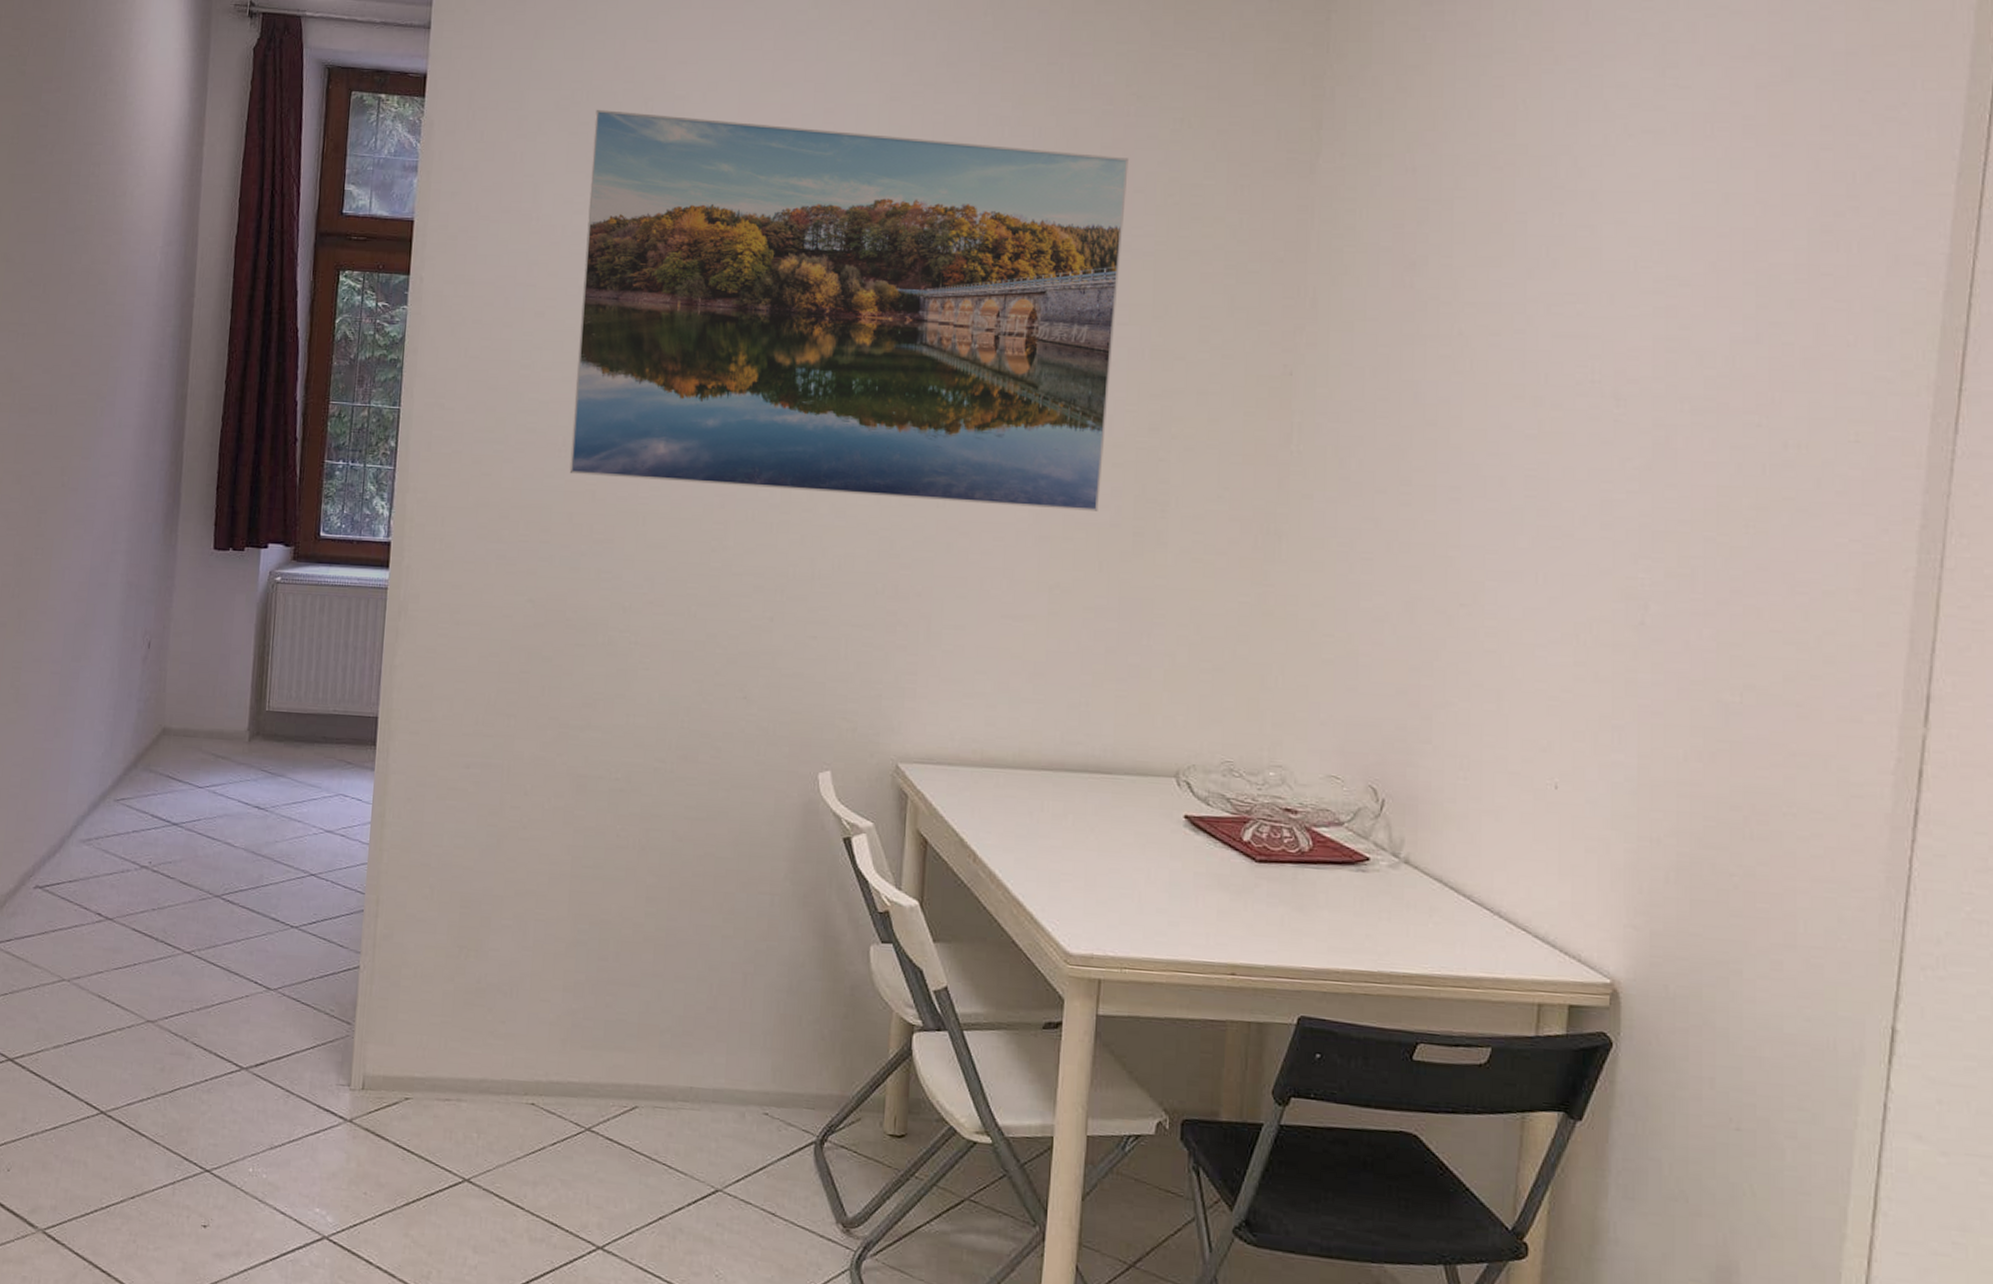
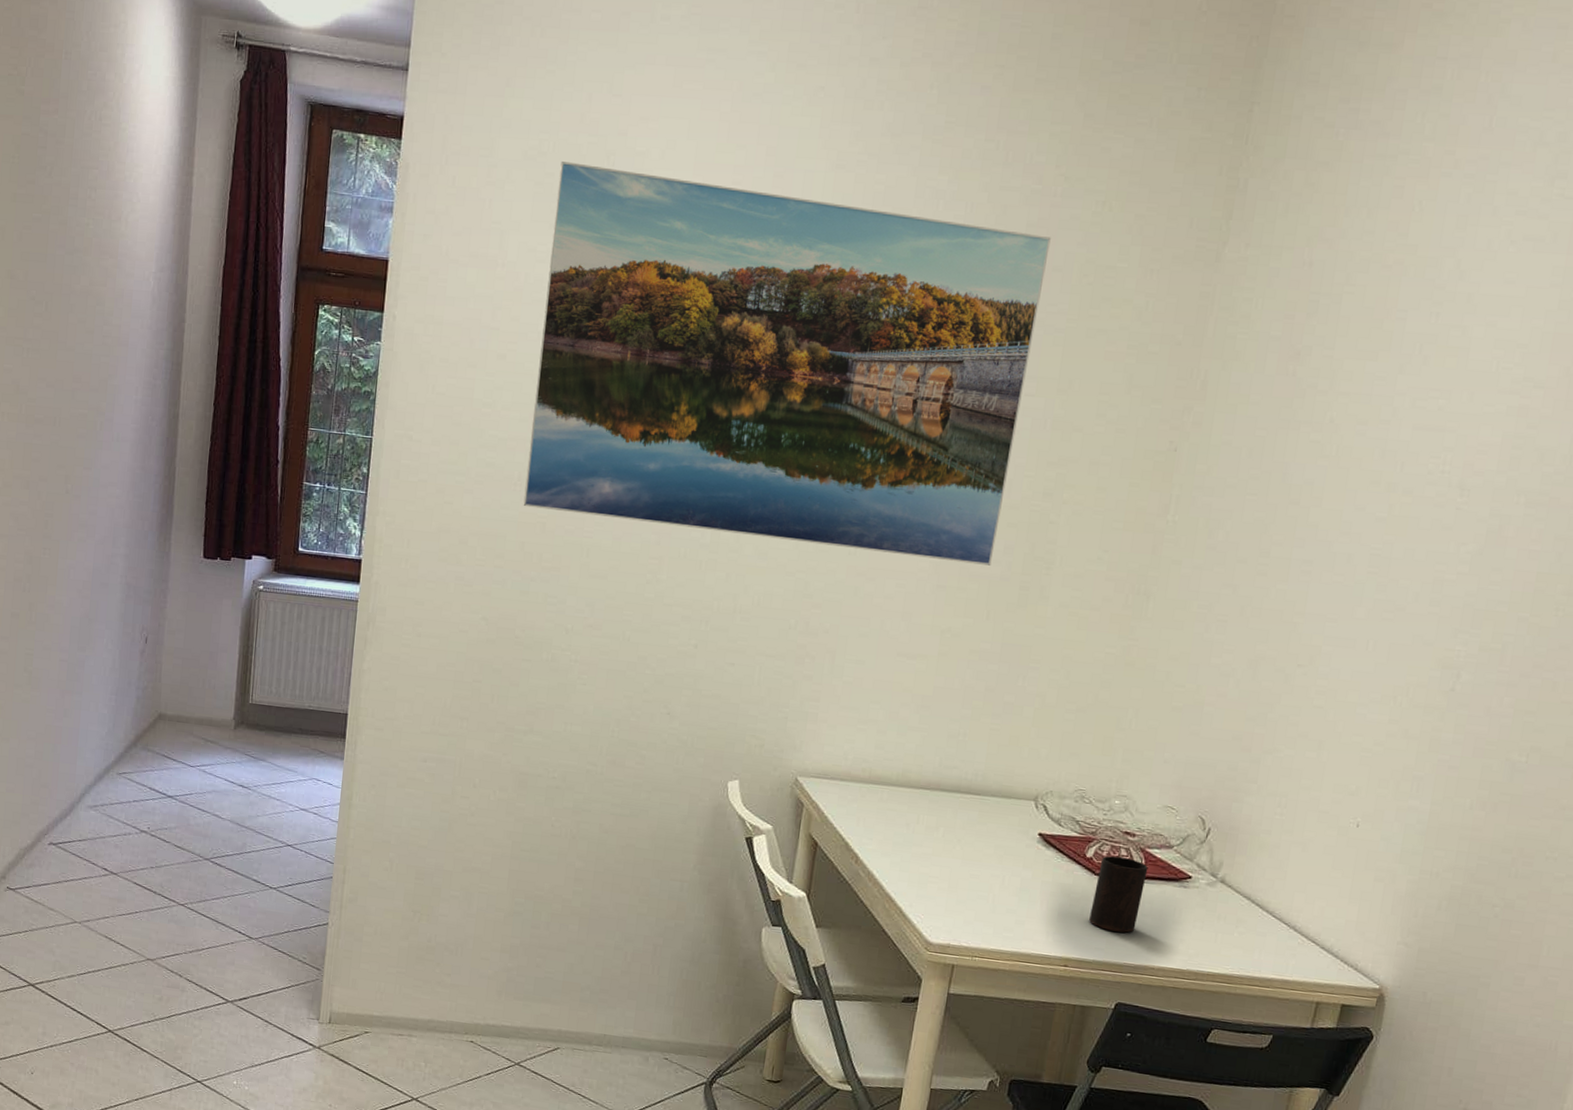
cup: none [1255,838,1317,930] -> present [1089,856,1148,933]

